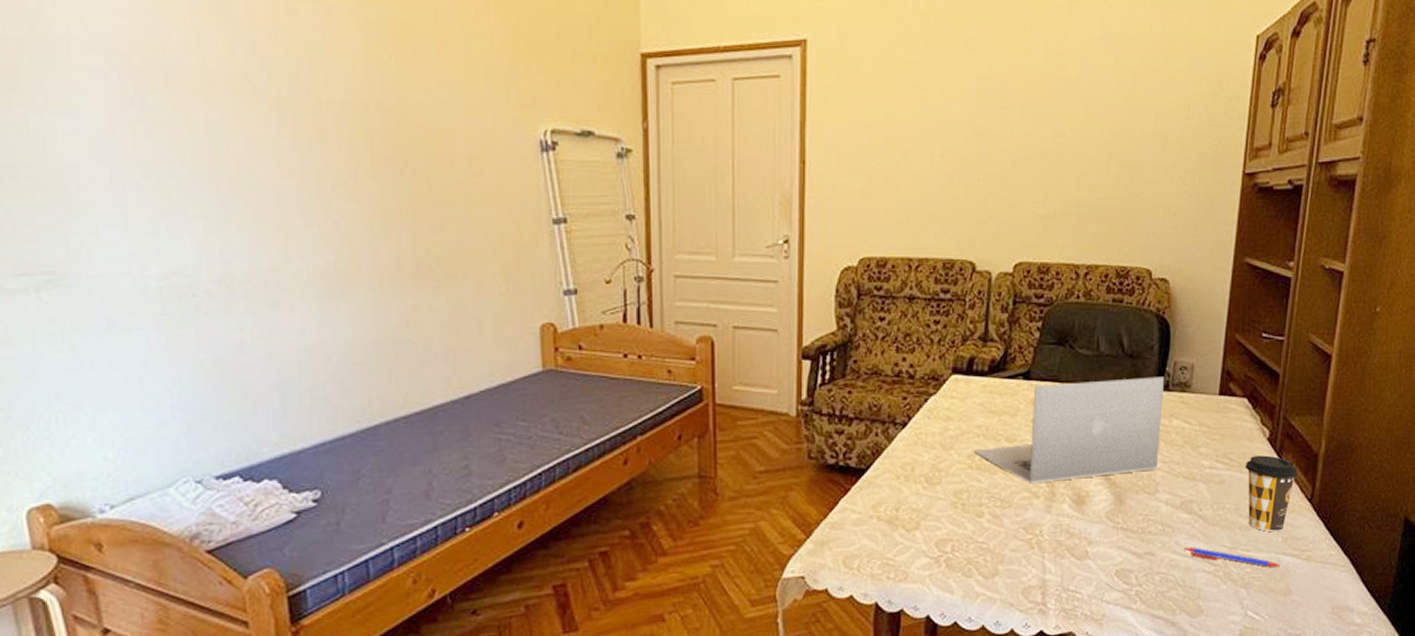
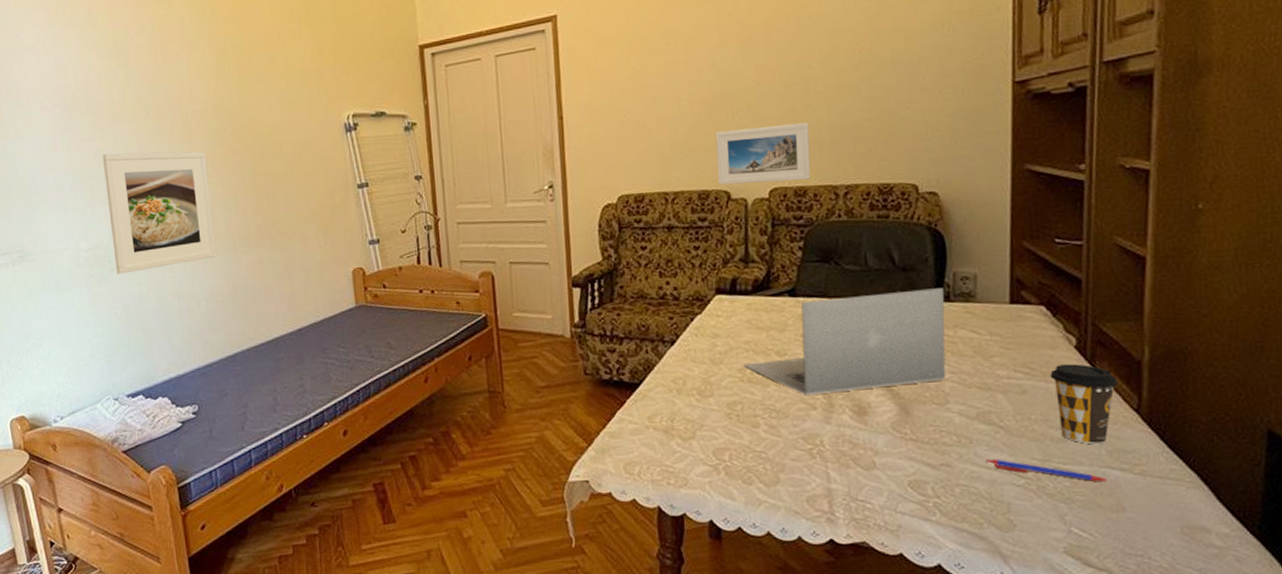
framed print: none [187,145,356,313] -> present [102,151,217,274]
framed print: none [964,194,1058,256] -> present [715,122,811,185]

